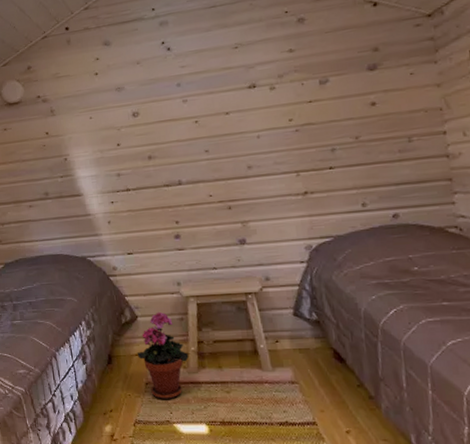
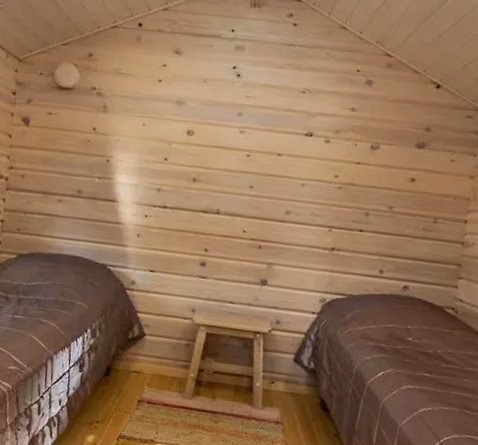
potted plant: present [136,311,189,399] -> none [136,333,187,420]

